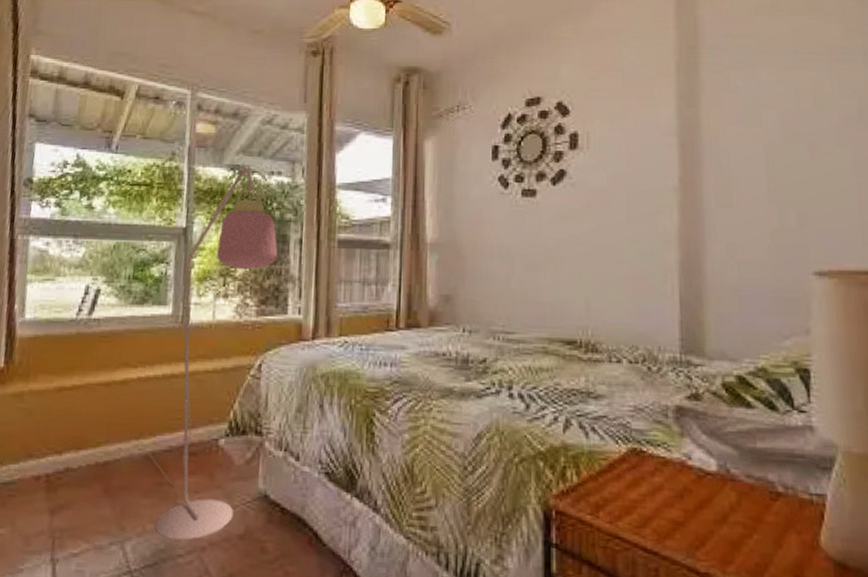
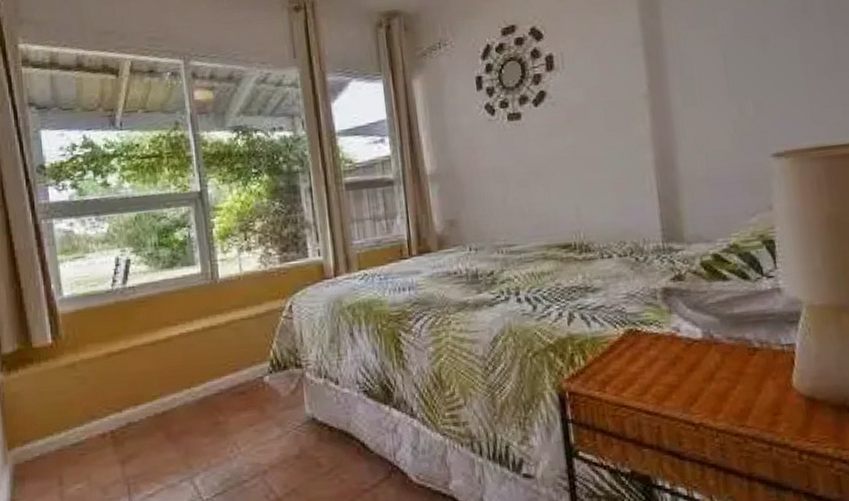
floor lamp: present [147,166,278,541] -> none [201,125,291,469]

